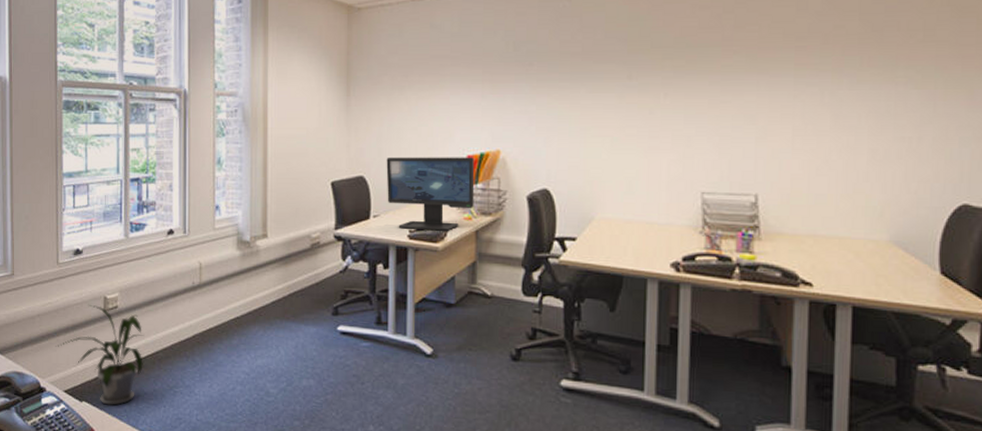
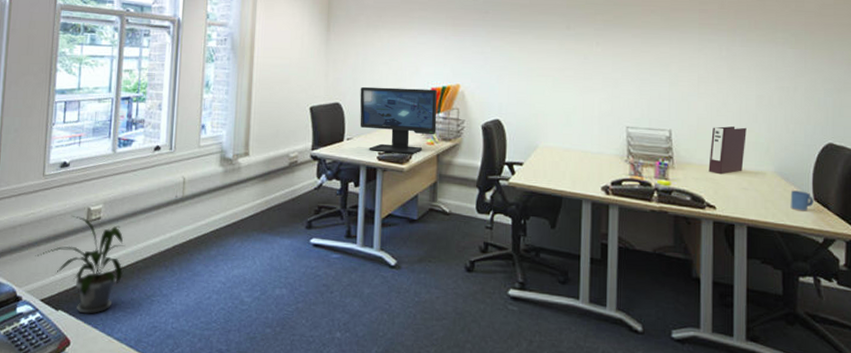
binder: none [804,187,854,246] -> present [708,125,747,175]
mug: none [909,262,940,288] -> present [790,190,814,211]

